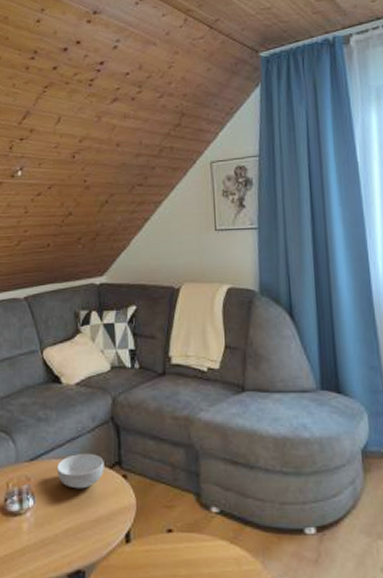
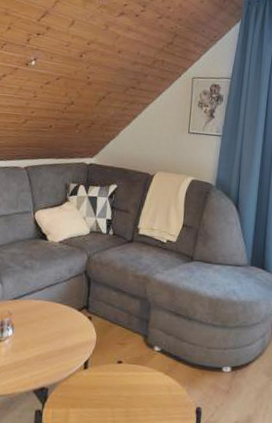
cereal bowl: present [57,453,104,489] -> none [35,297,75,325]

